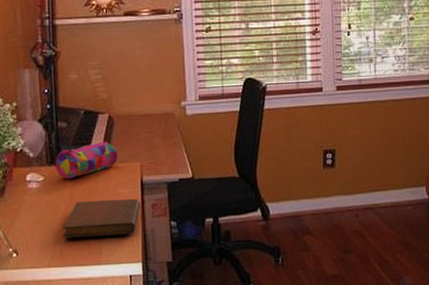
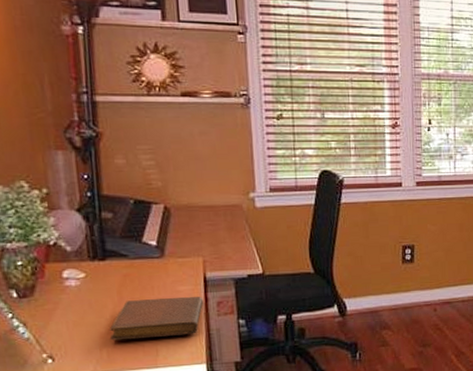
pencil case: present [55,141,118,179] -> none [99,234,176,276]

